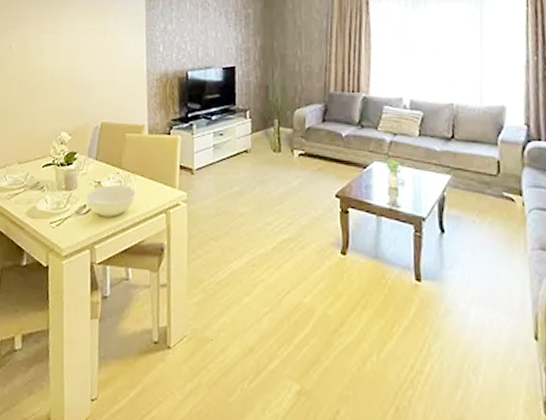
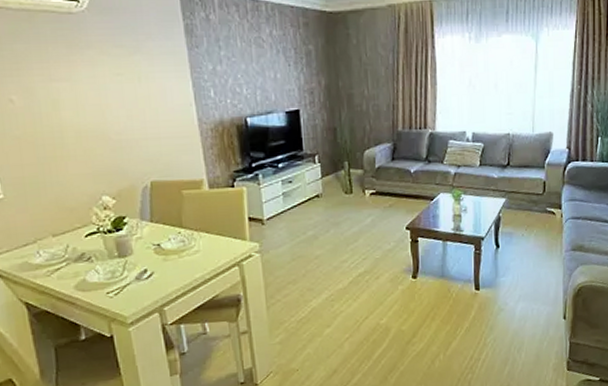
bowl: present [86,185,136,217] -> none [145,244,203,279]

